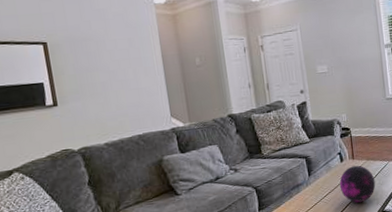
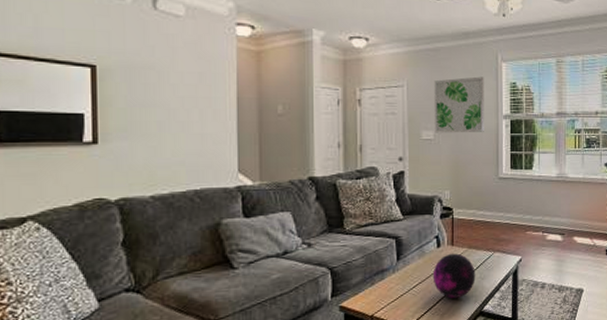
wall art: none [322,13,370,67] -> present [434,76,484,133]

